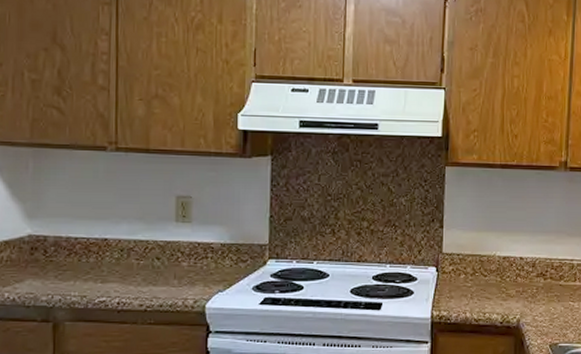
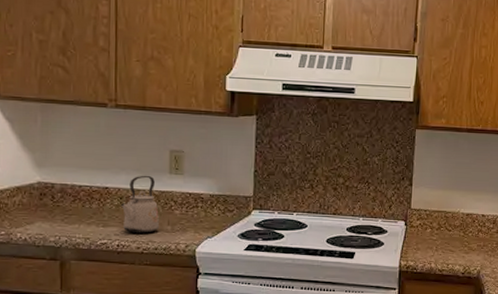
kettle: none [120,224,166,289] -> present [120,175,160,234]

